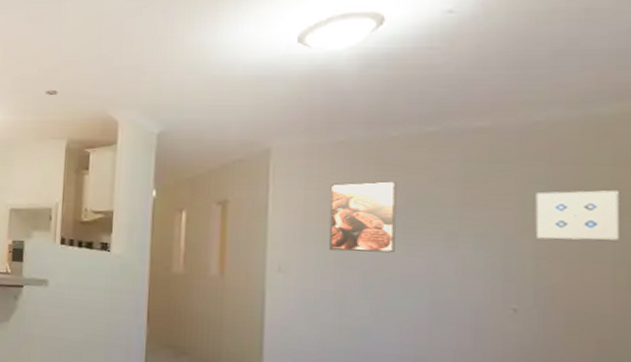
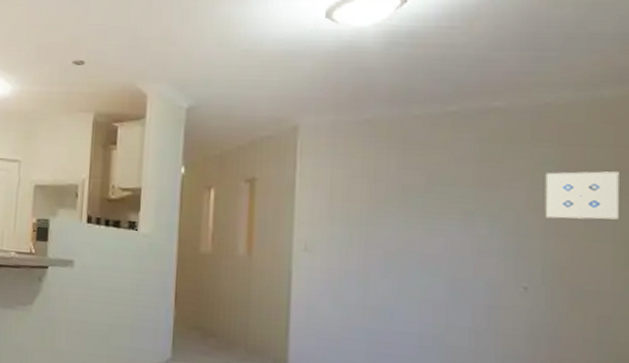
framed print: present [328,181,397,253] -> none [353,160,418,232]

